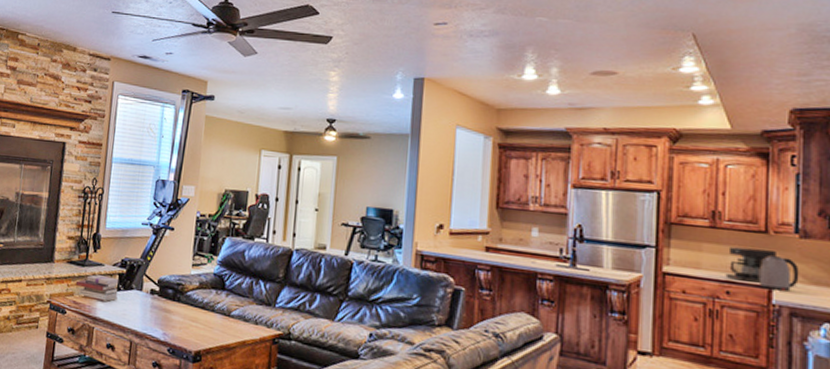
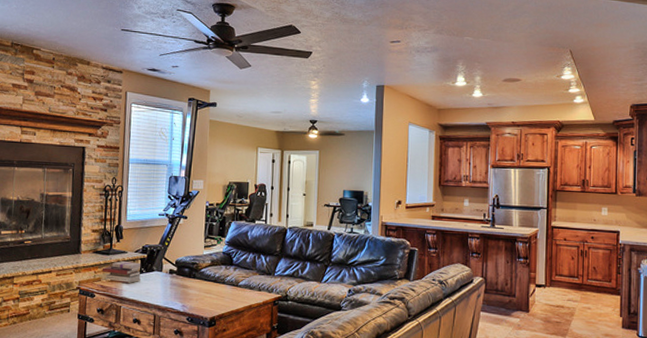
coffee maker: present [725,247,776,283] -> none [591,204,622,229]
kettle: present [760,256,800,292] -> none [612,210,636,235]

